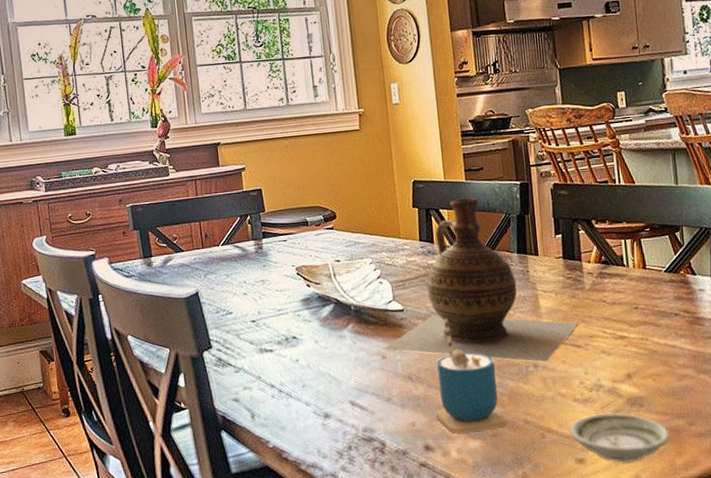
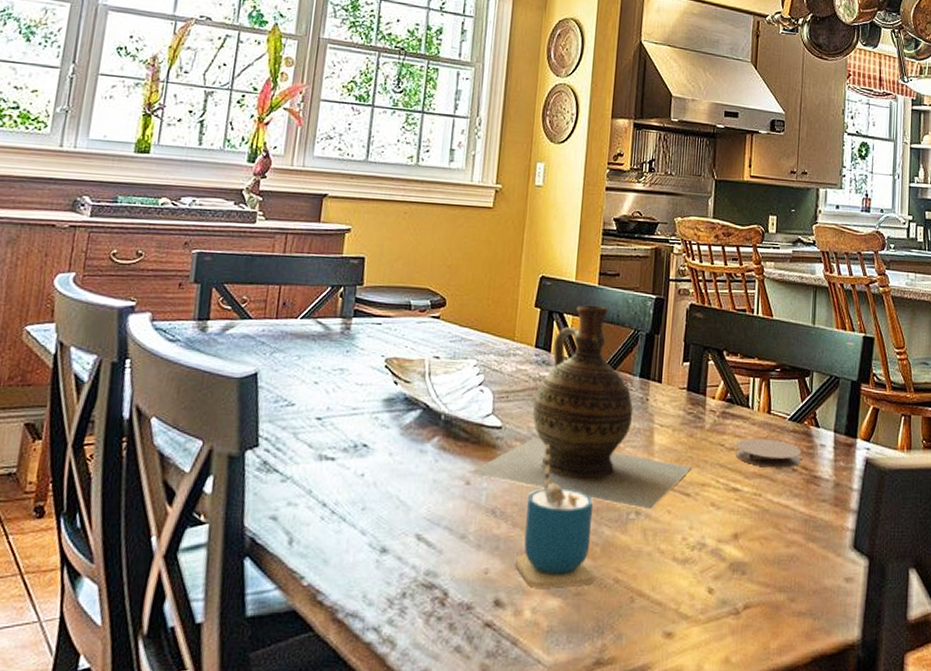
saucer: present [569,413,670,463] -> none [662,578,769,641]
coaster: none [617,290,682,315] -> present [736,438,802,468]

